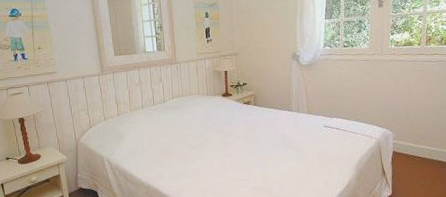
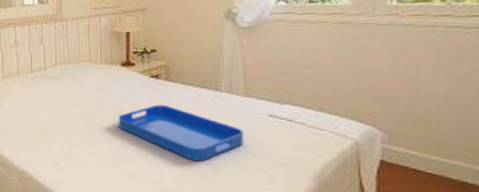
serving tray: none [221,123,310,164] -> present [118,104,244,161]

